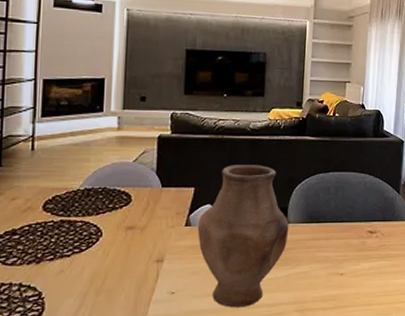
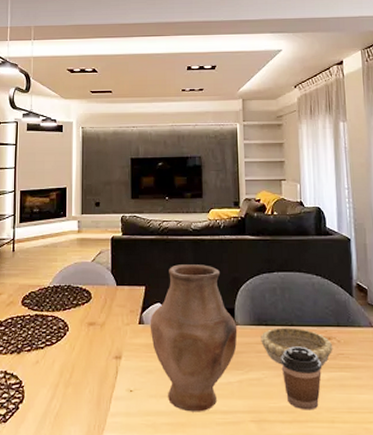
decorative bowl: none [311,223,377,258] -> present [261,327,333,367]
coffee cup: none [328,240,365,297] -> present [281,346,322,410]

